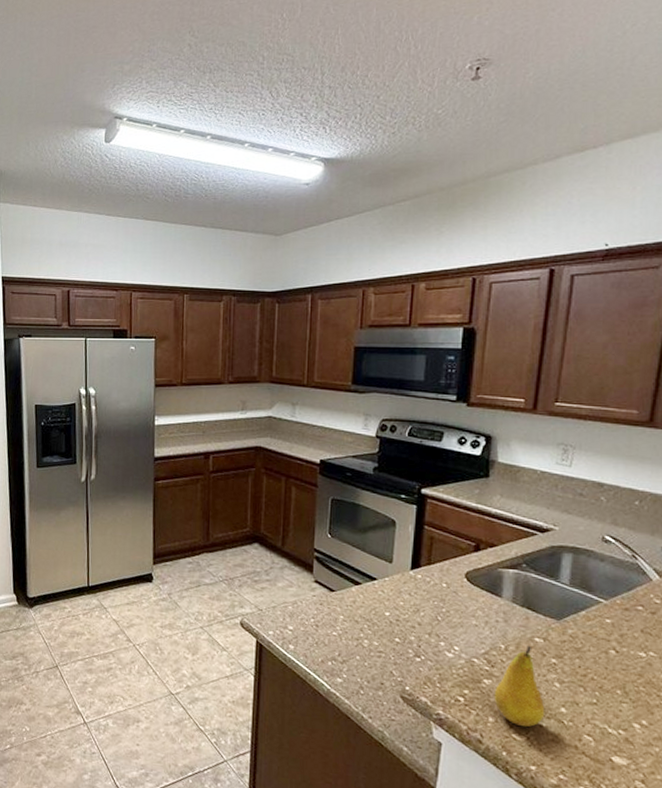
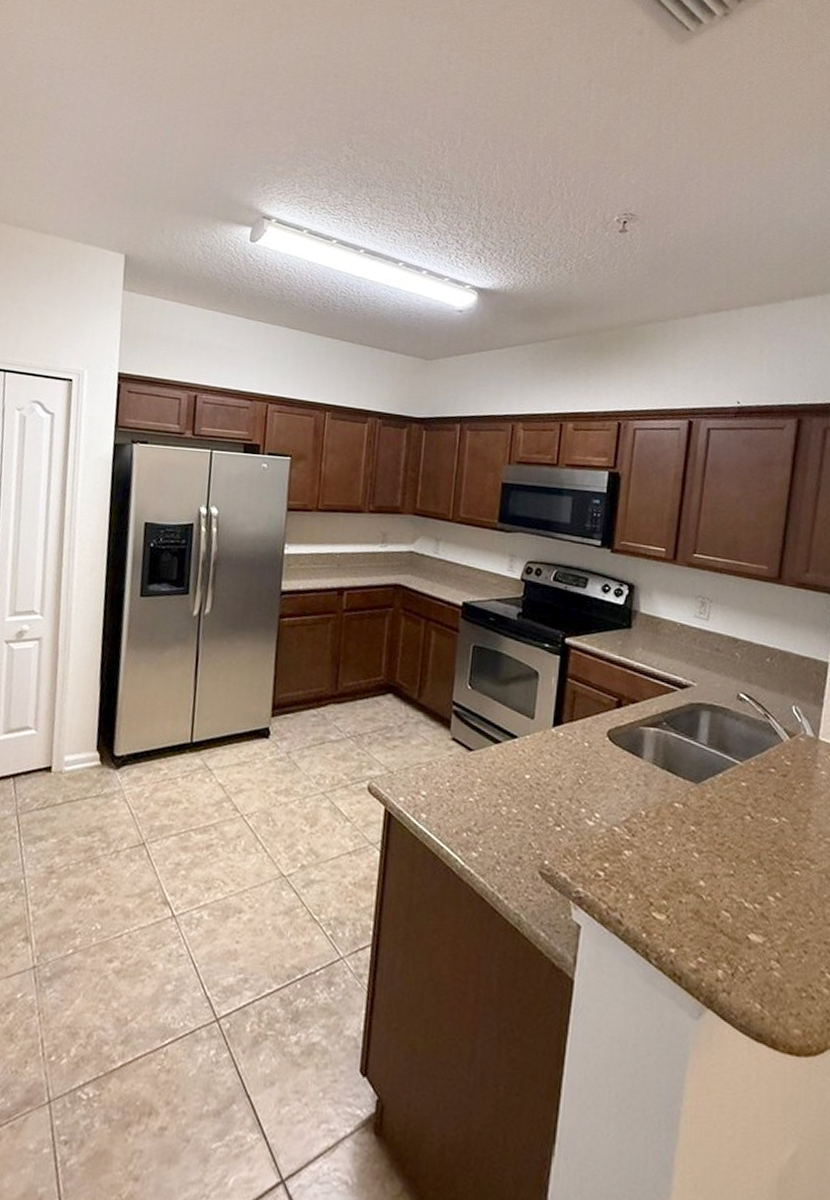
fruit: present [494,645,545,727] -> none [634,811,685,903]

